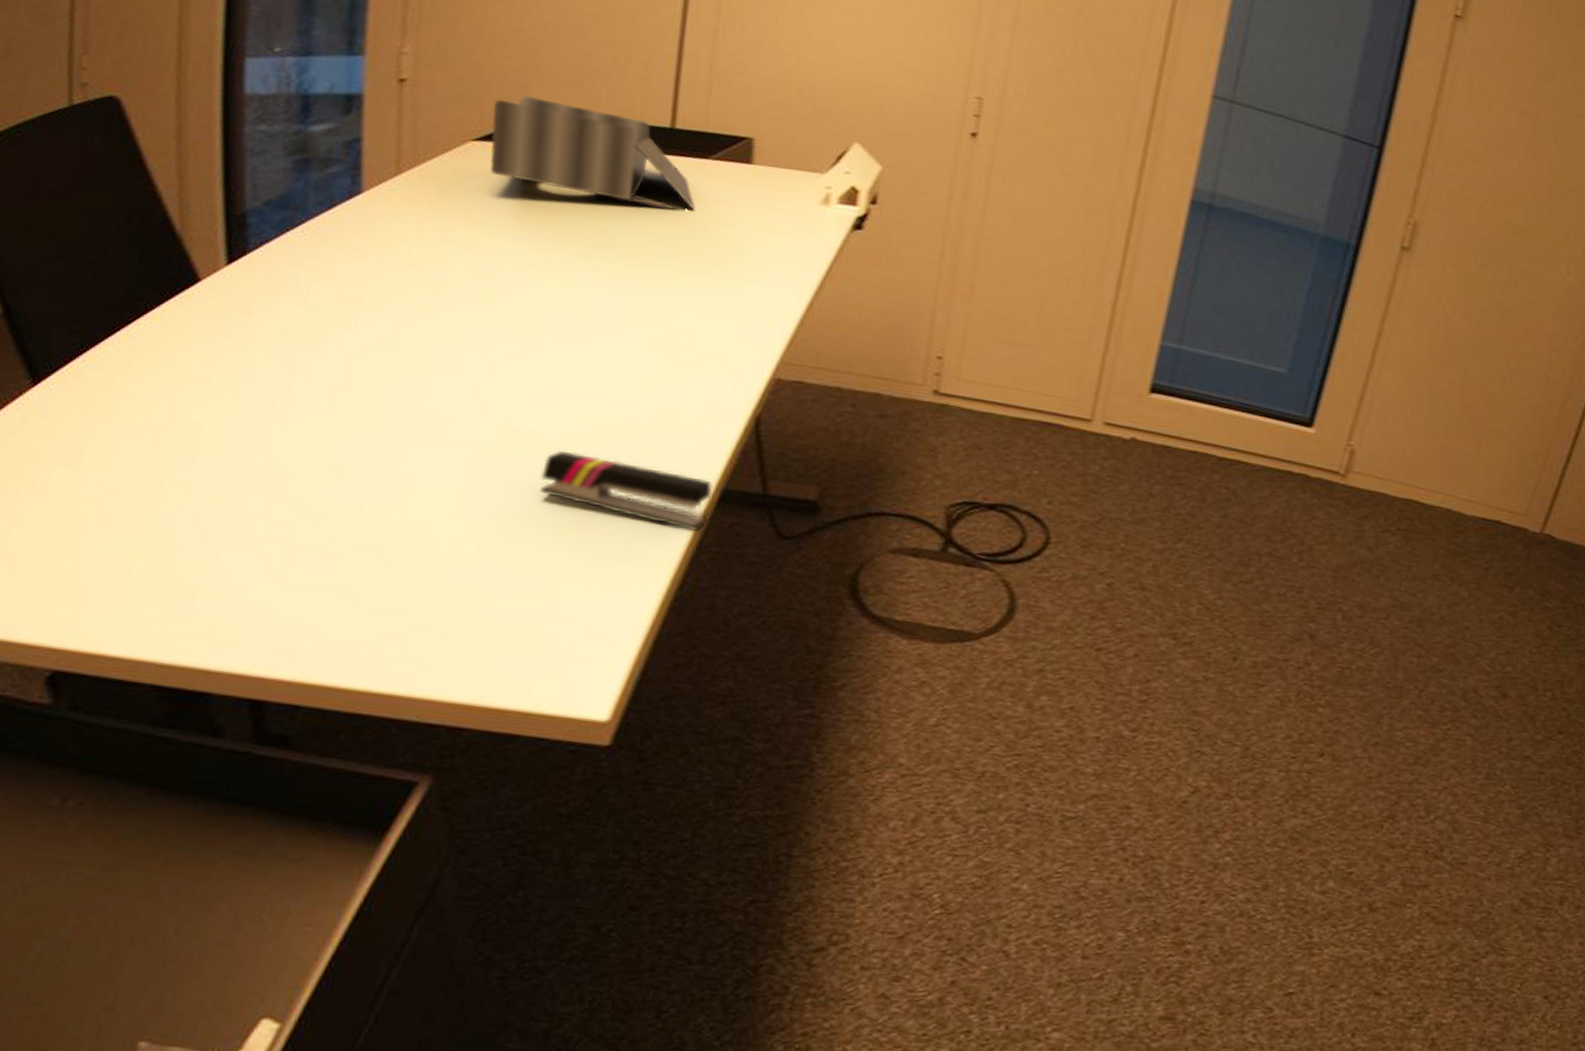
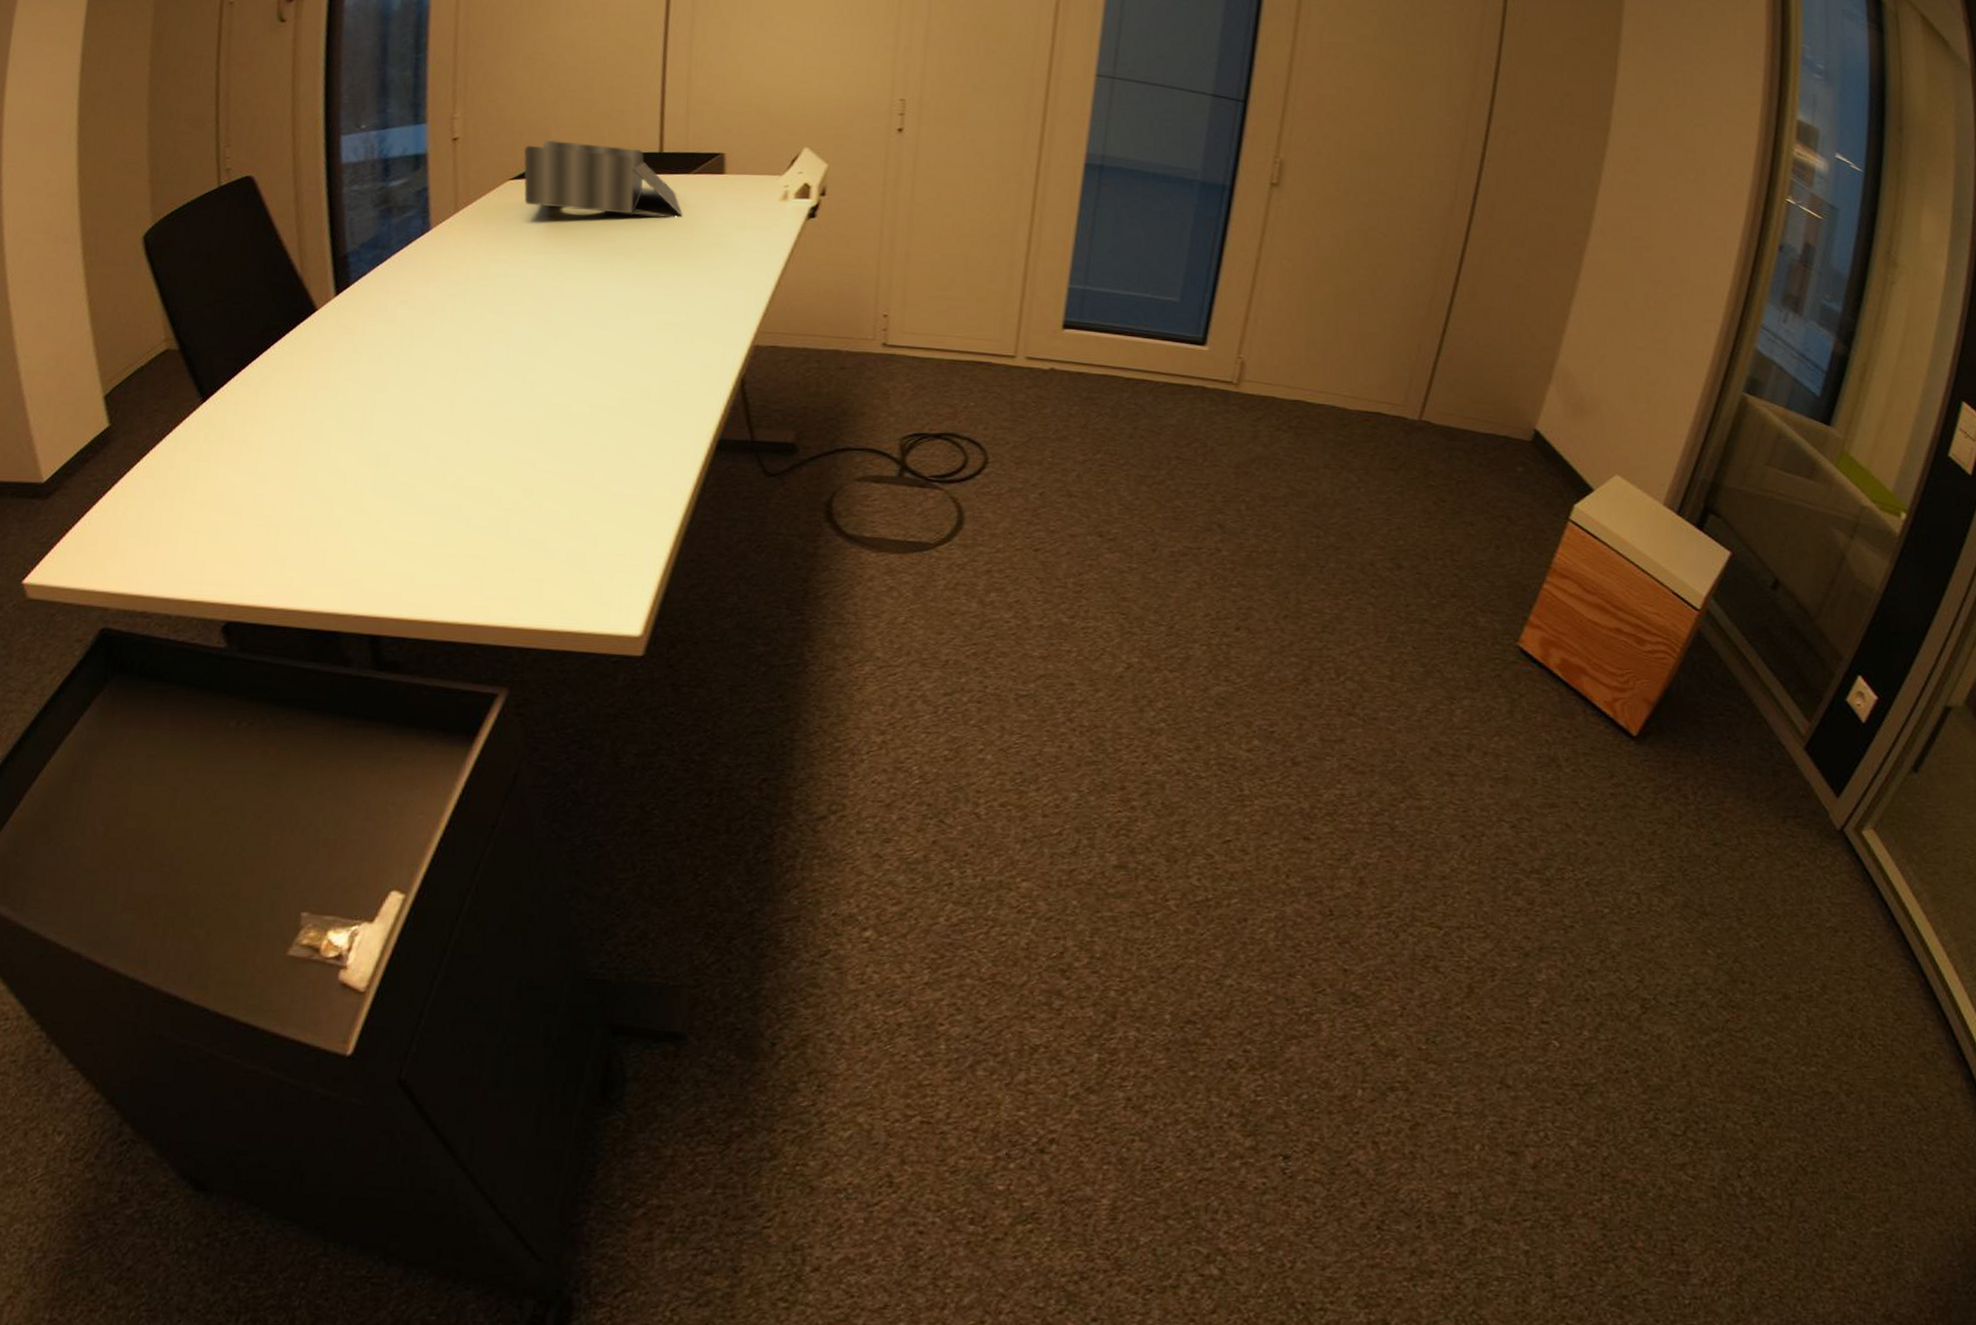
stapler: present [540,450,713,532] -> none [576,418,711,476]

